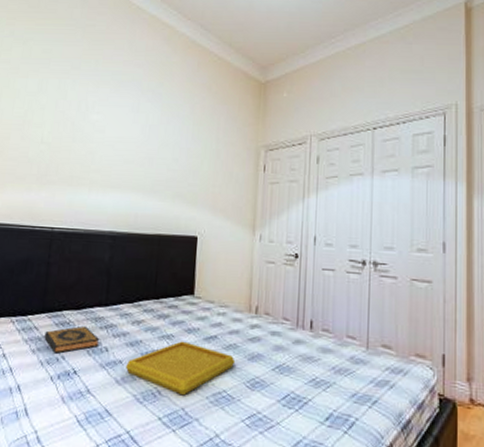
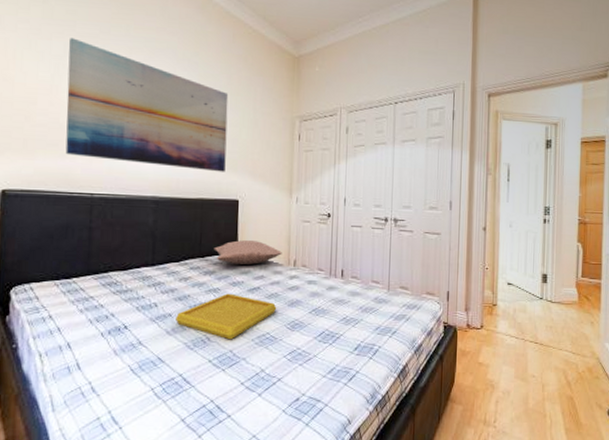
wall art: none [31,75,191,206] -> present [65,38,229,172]
hardback book: present [44,325,100,354] -> none [91,285,149,312]
pillow: none [169,281,243,310] -> present [213,240,282,265]

